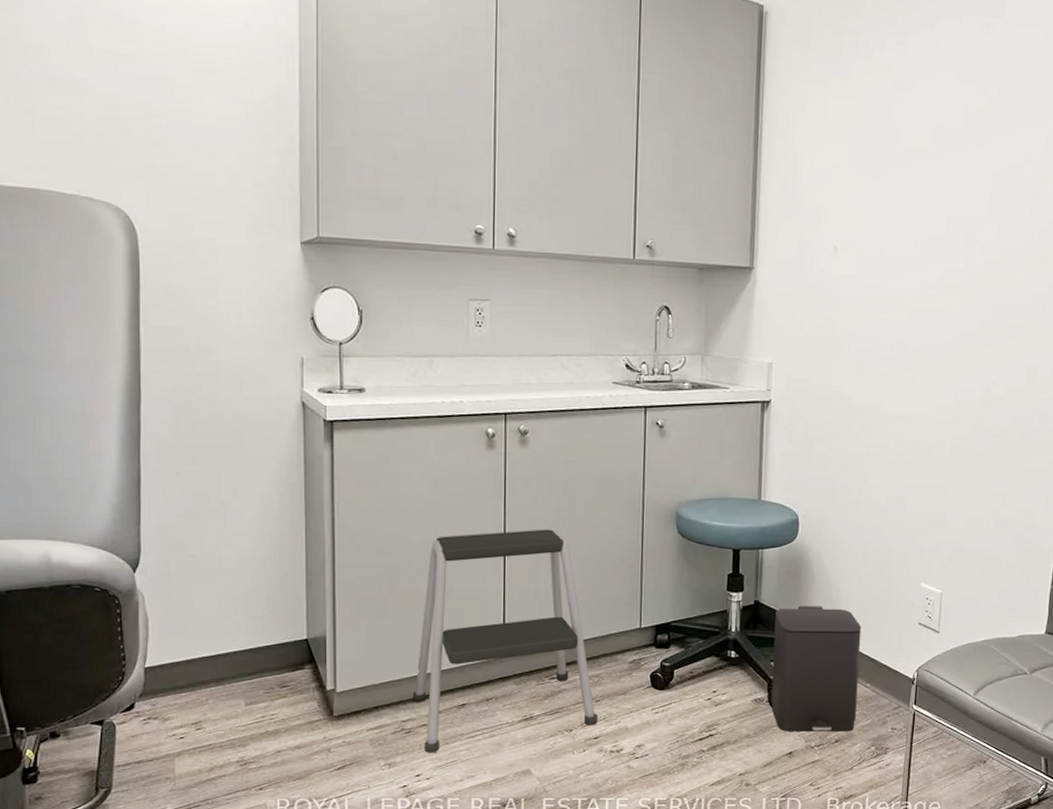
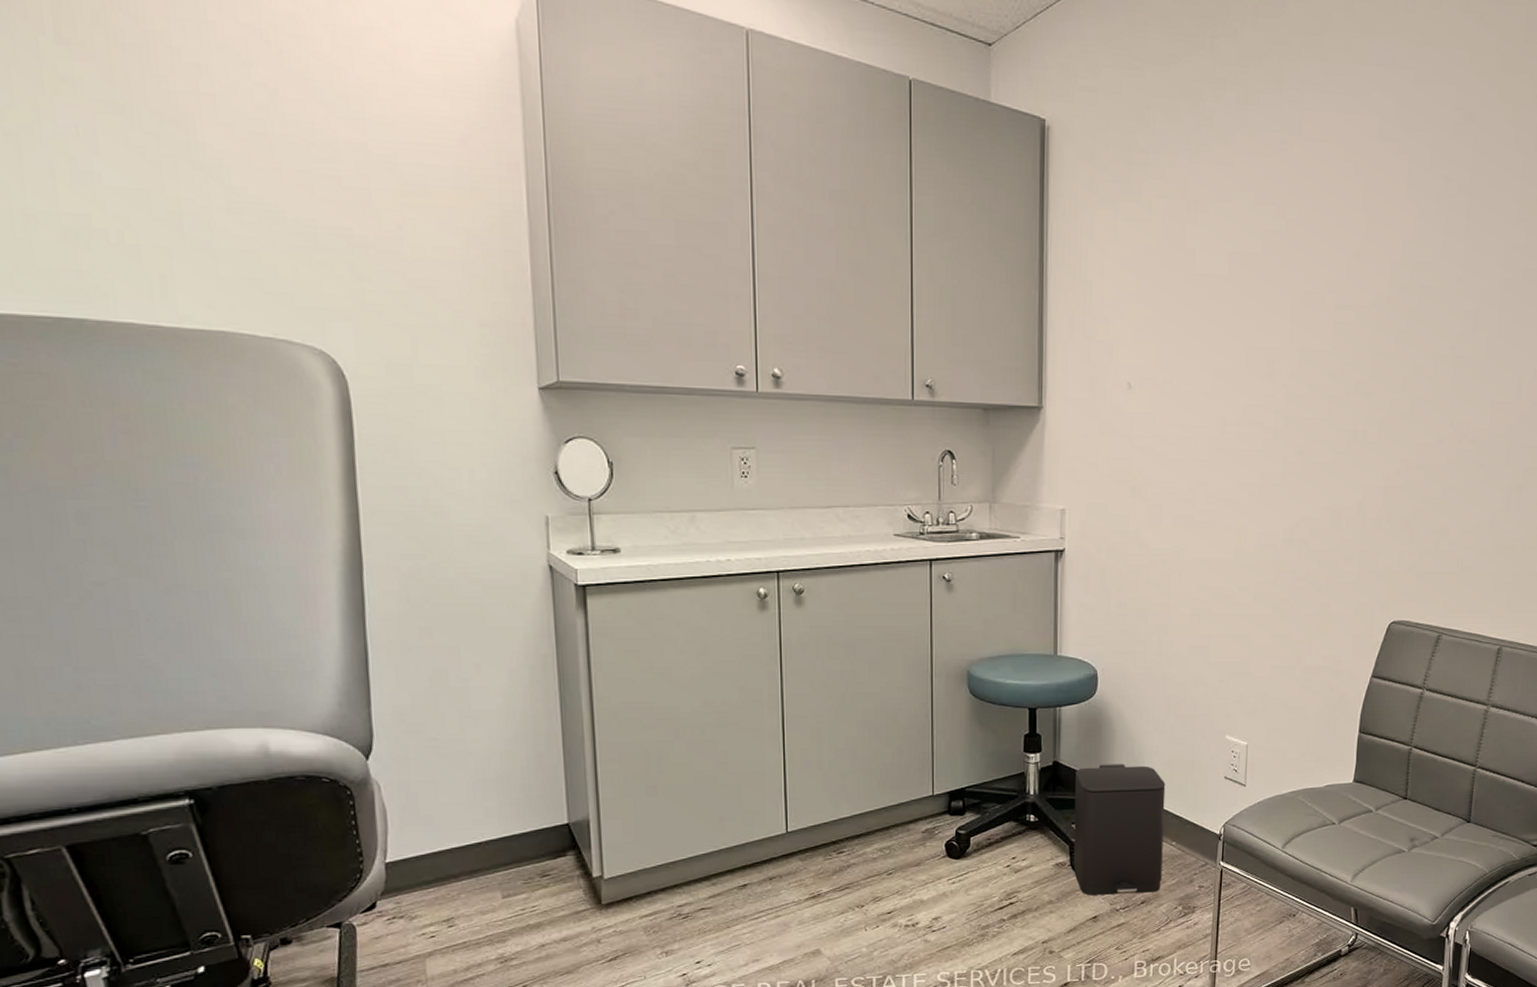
step stool: present [412,529,598,753] -> none [688,694,890,938]

